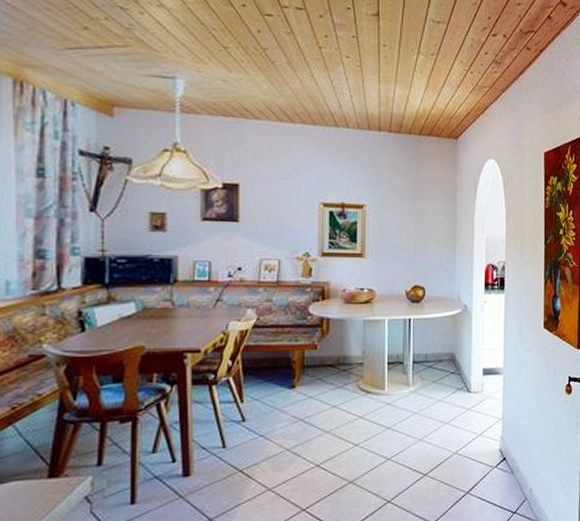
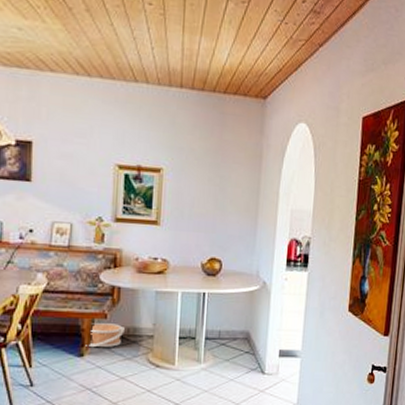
basket: none [297,354,335,379] -> present [86,323,125,348]

